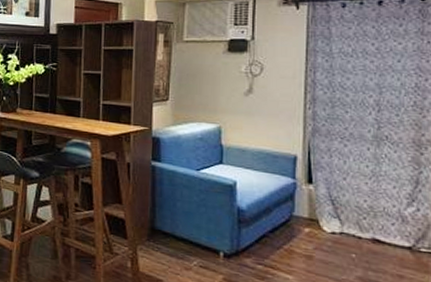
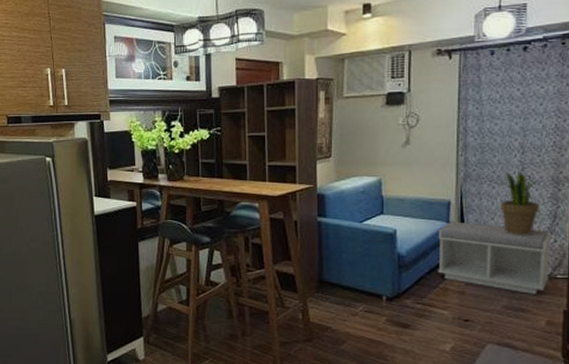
bench: none [282,179,414,267] -> present [438,222,552,294]
potted plant: none [350,129,398,201] -> present [497,171,539,235]

